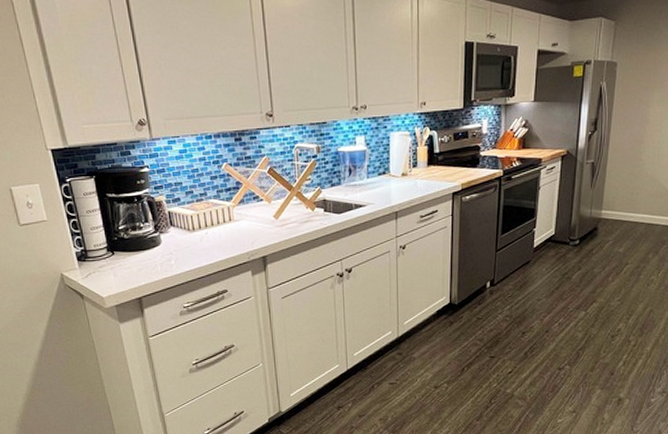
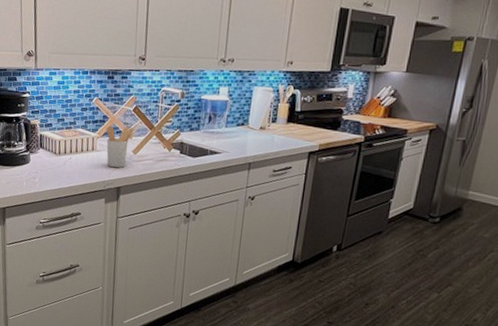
utensil holder: none [241,191,272,237] -> present [106,126,135,168]

